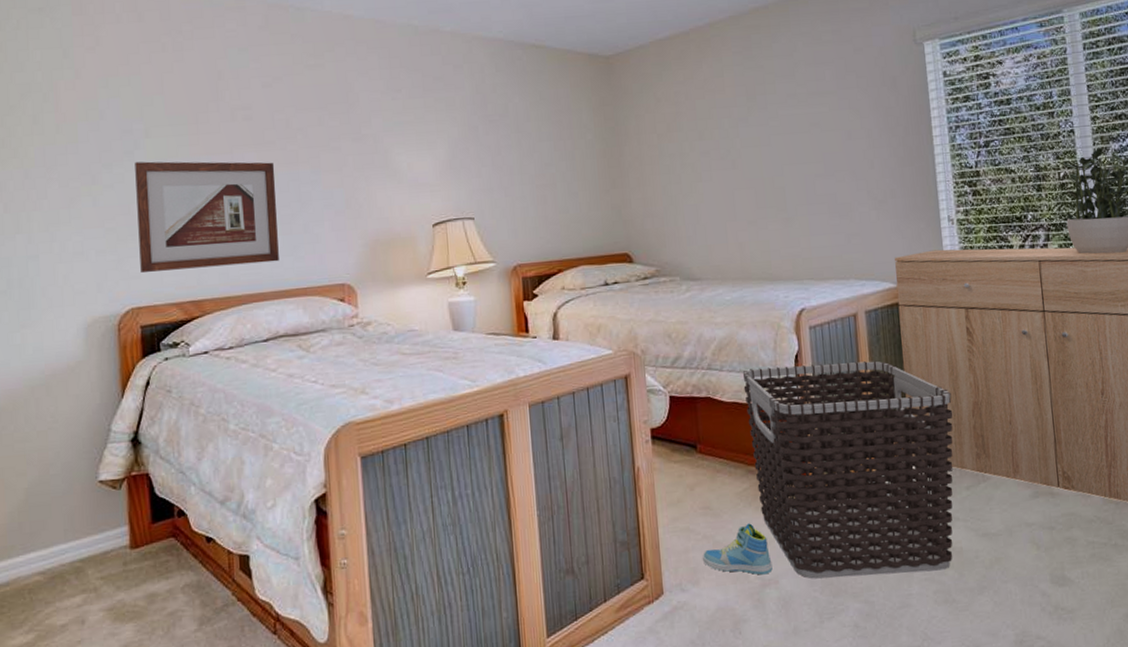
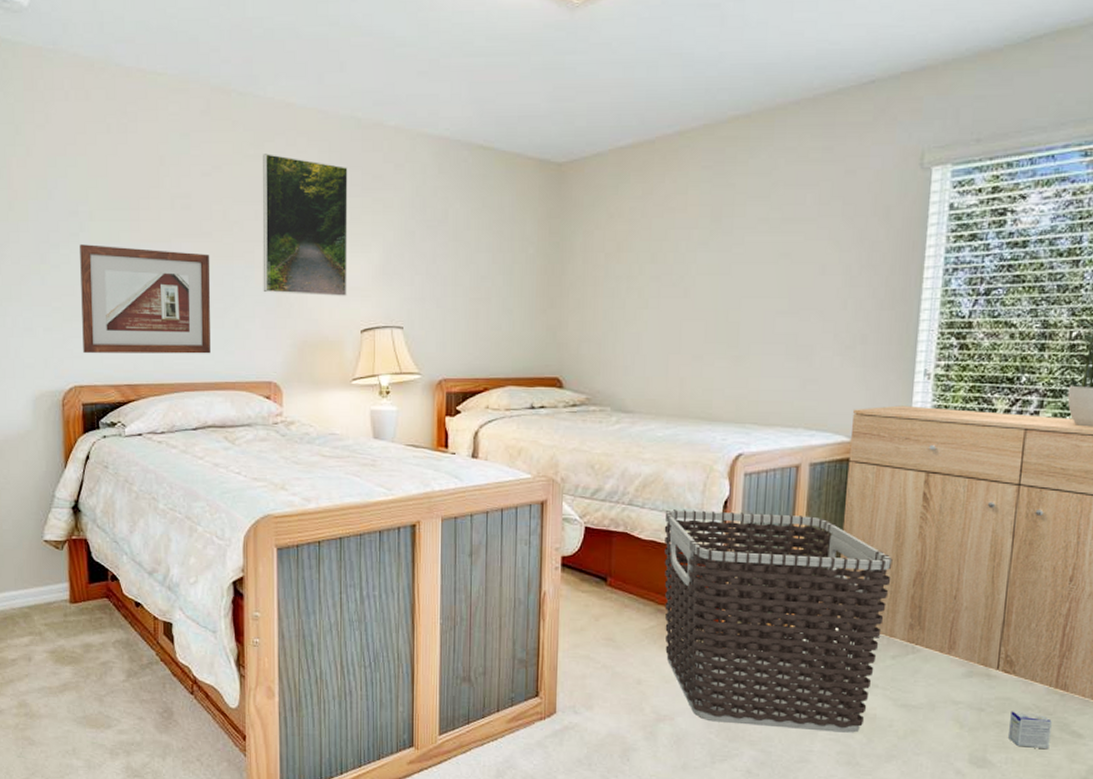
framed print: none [323,62,417,196] -> present [262,154,348,296]
sneaker: present [702,523,773,575] -> none [598,660,670,710]
box: none [1077,524,1116,560] -> present [1009,711,1052,749]

